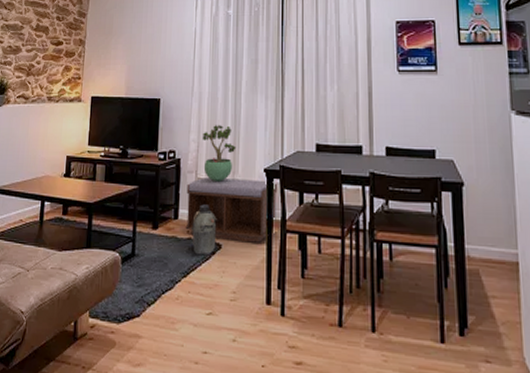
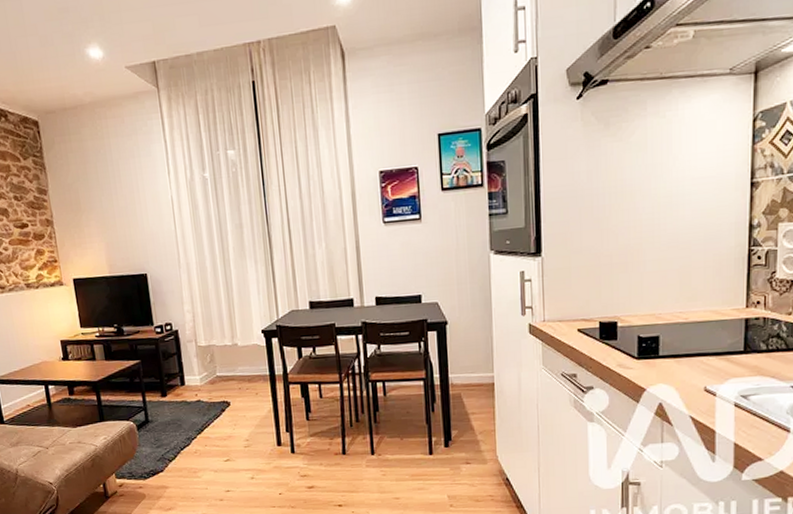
bench: present [185,176,278,243] -> none [188,341,278,398]
military canteen: present [191,204,217,254] -> none [198,369,225,413]
potted plant: present [203,125,237,181] -> none [197,293,232,347]

